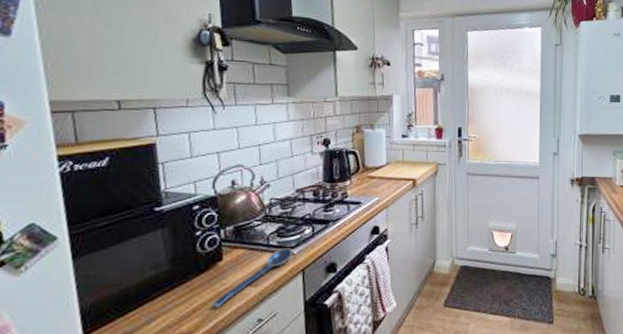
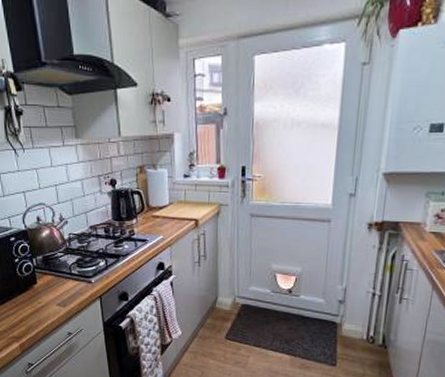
spoon: present [211,248,294,308] -> none [32,277,91,321]

